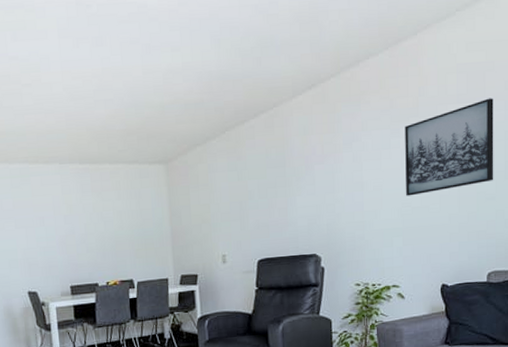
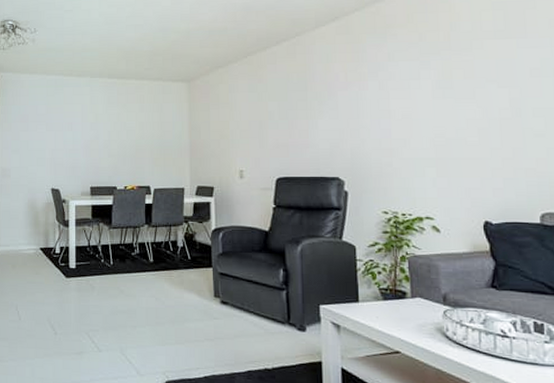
wall art: present [405,98,494,196] -> none [435,35,543,127]

